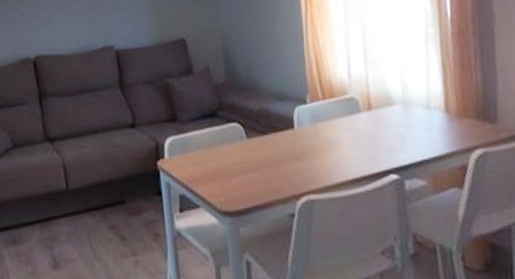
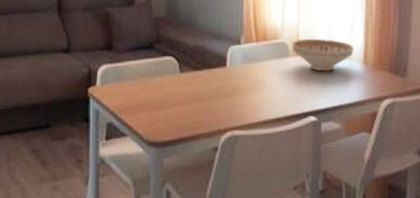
decorative bowl: none [362,89,433,125] -> present [292,38,354,72]

